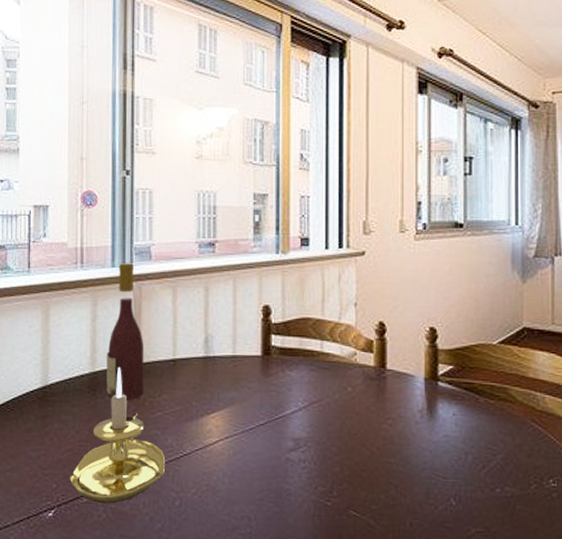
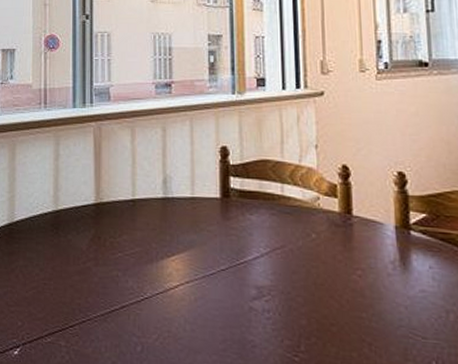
candle holder: present [70,368,166,504] -> none [34,206,127,345]
wine bottle: present [106,263,144,402] -> none [69,104,105,241]

